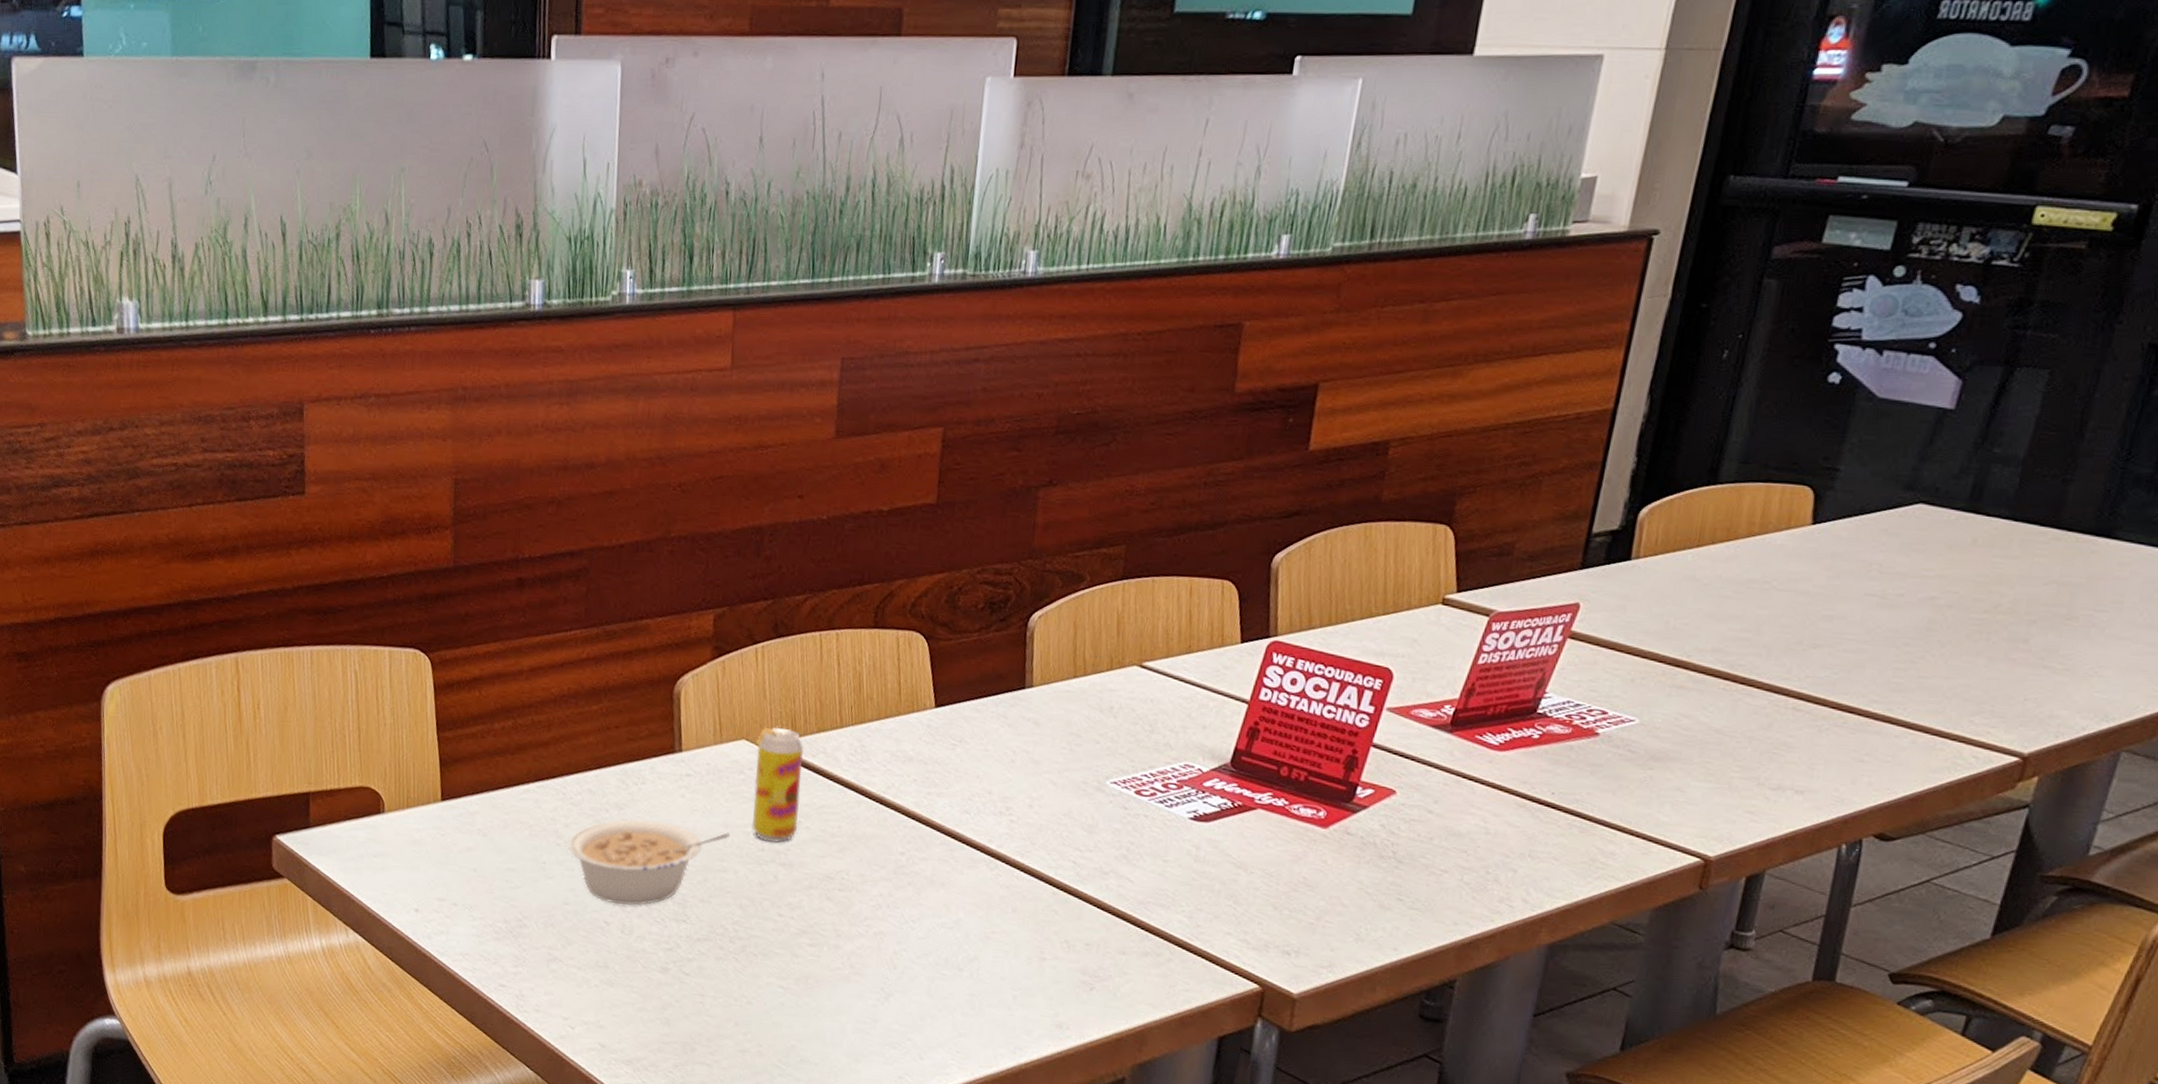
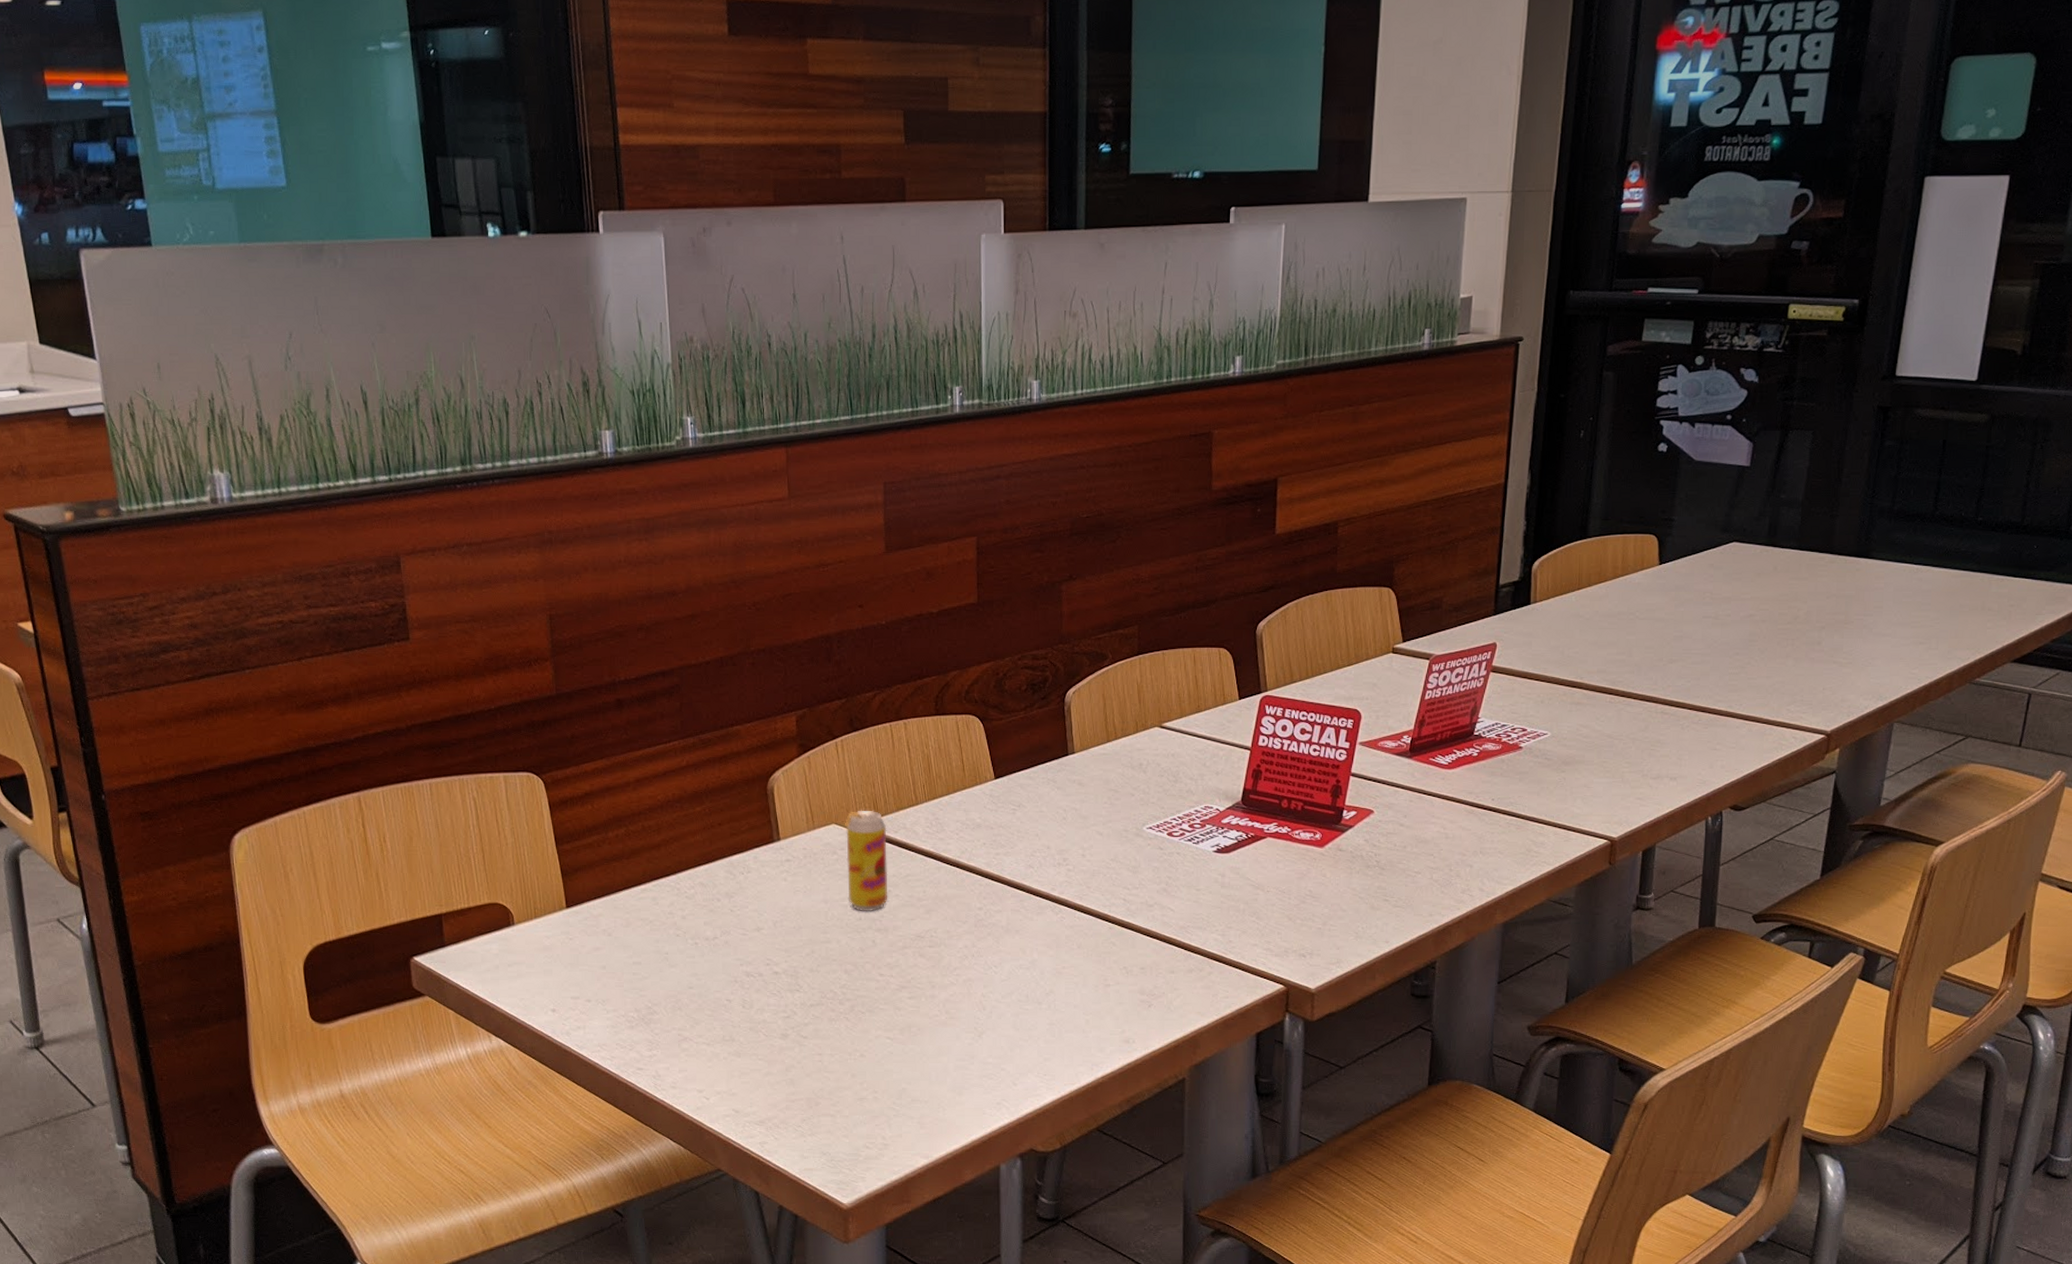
legume: present [568,818,731,906] -> none [687,904,831,983]

